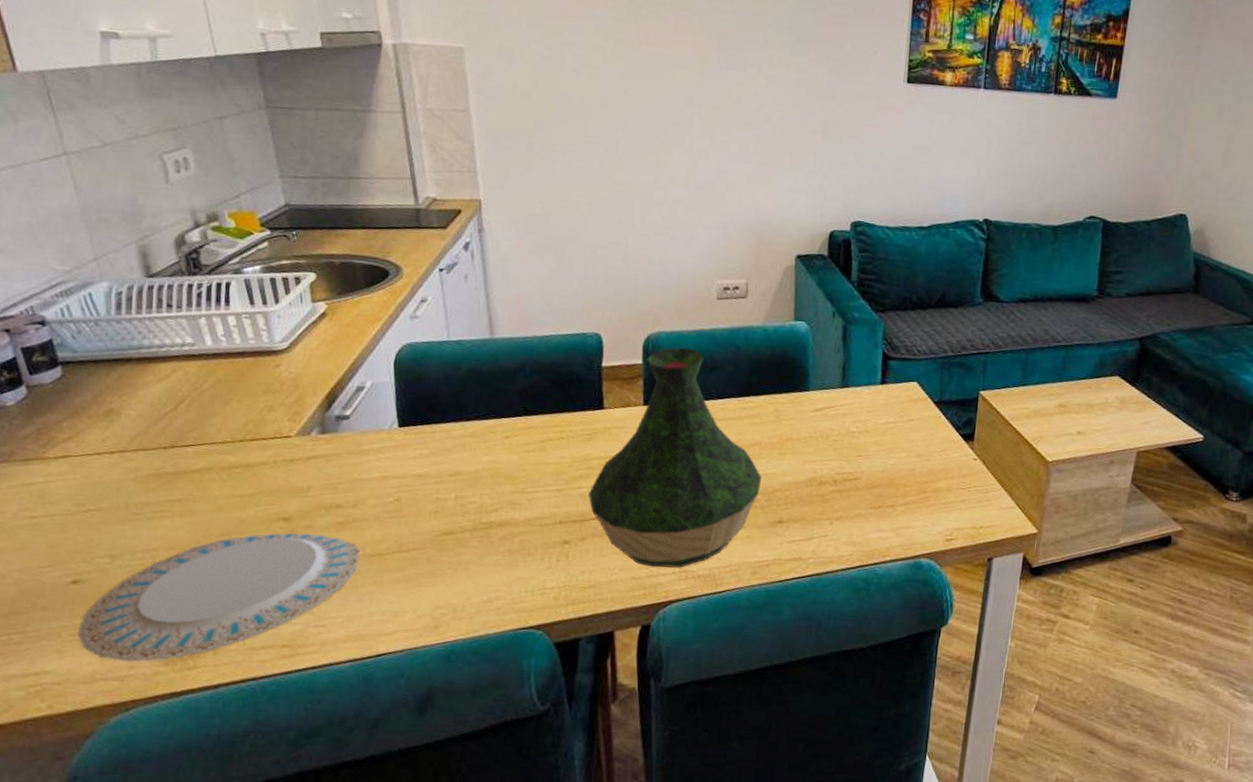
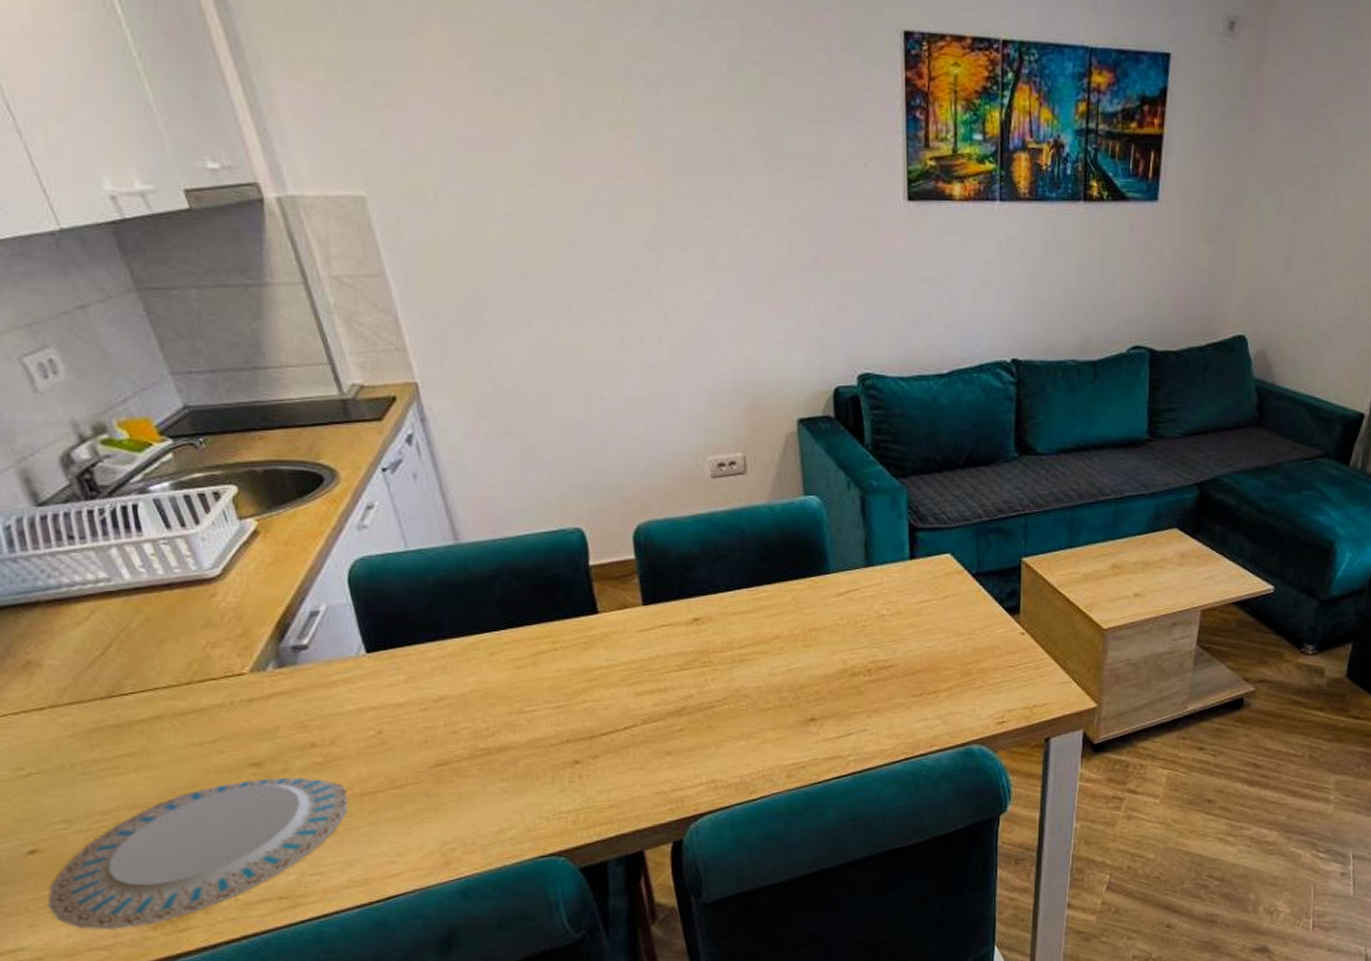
vase: present [587,347,763,568] -> none [593,536,787,780]

